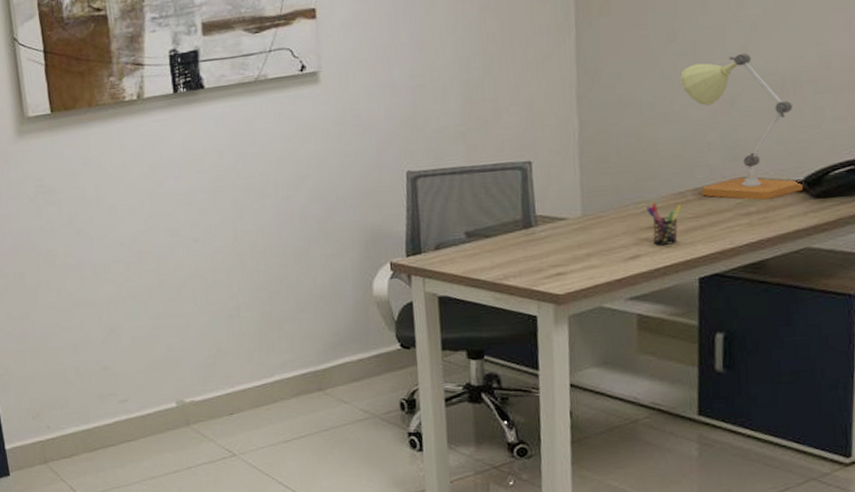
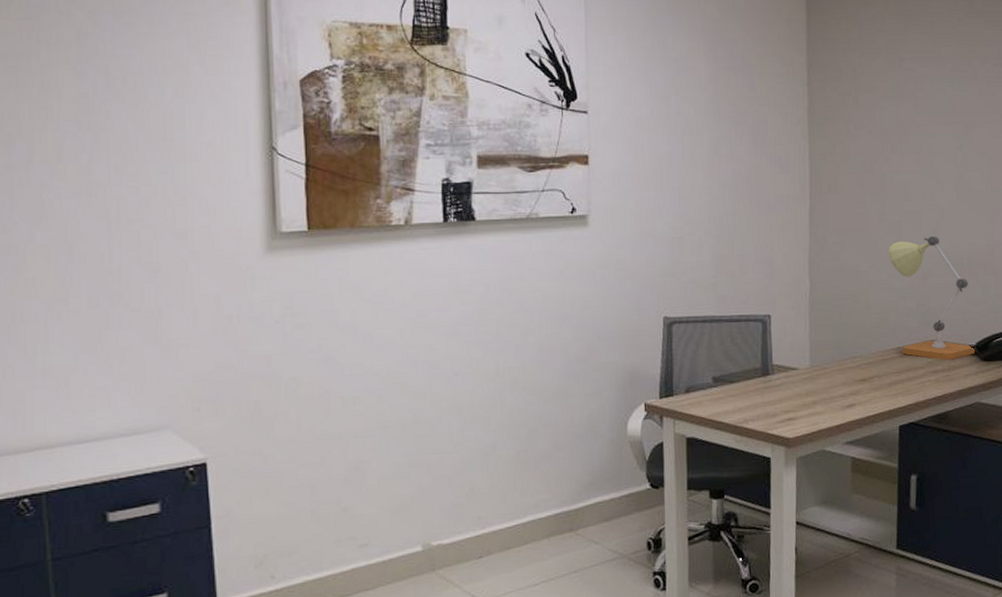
pen holder: present [646,203,682,246] -> none [861,358,888,397]

